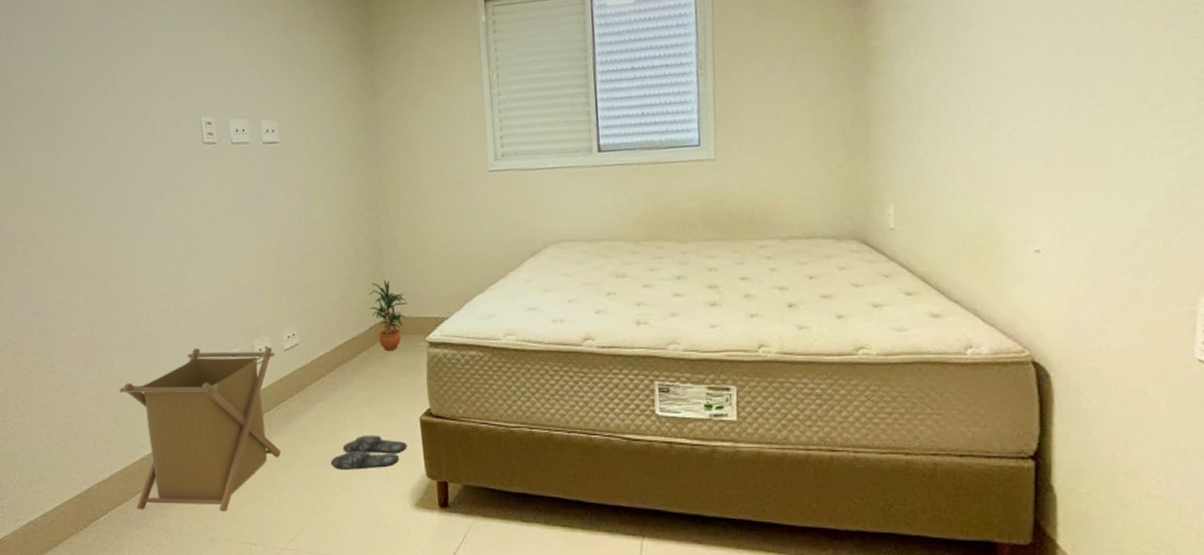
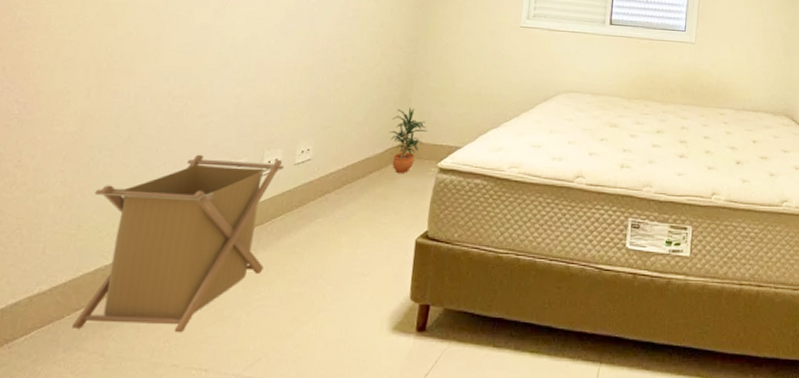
slippers: present [331,435,407,470] -> none [315,254,398,290]

